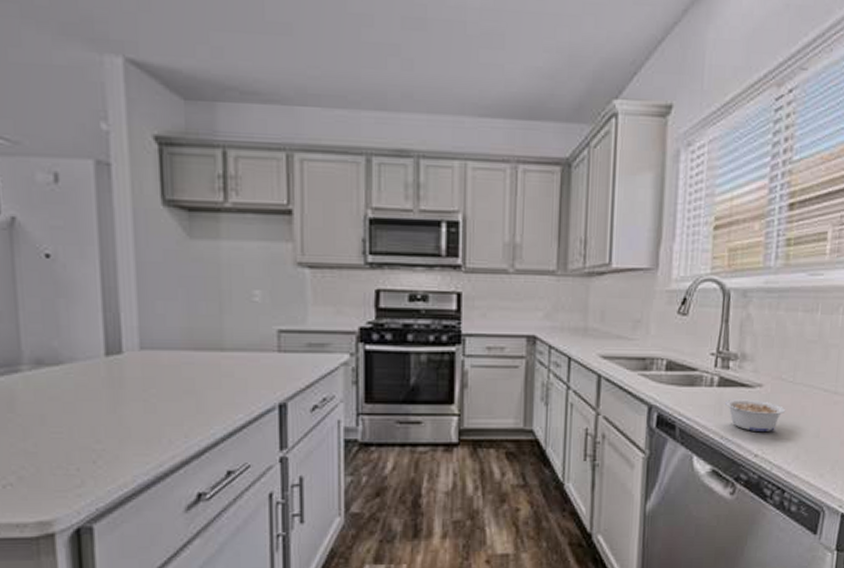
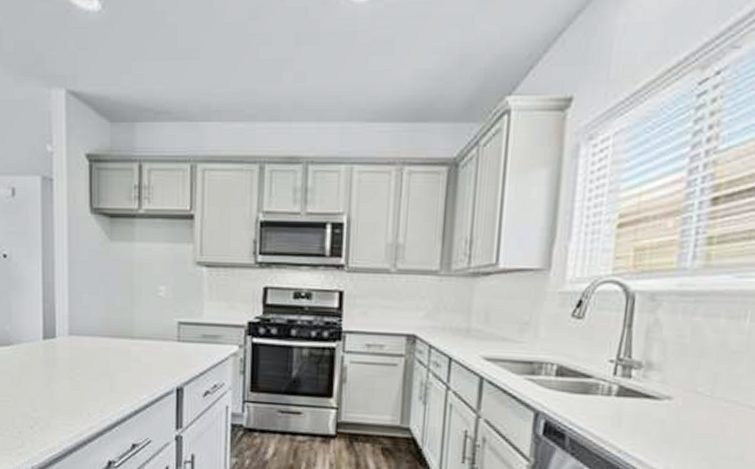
legume: present [725,399,786,431] -> none [625,411,701,449]

